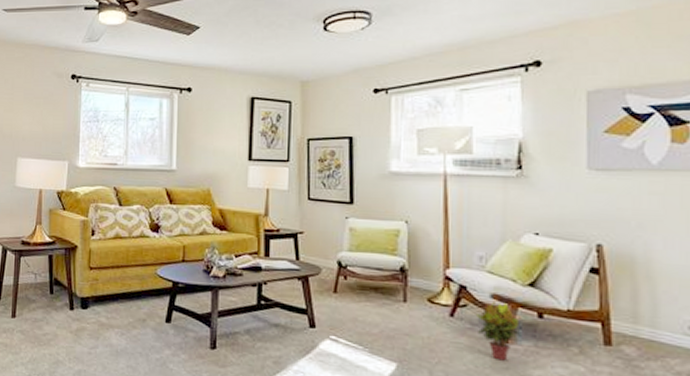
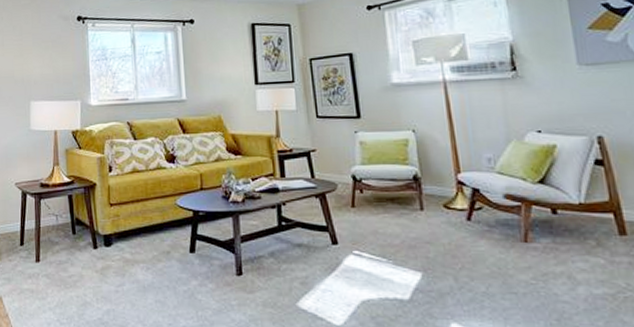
potted plant: present [475,301,520,361] -> none [491,201,537,260]

